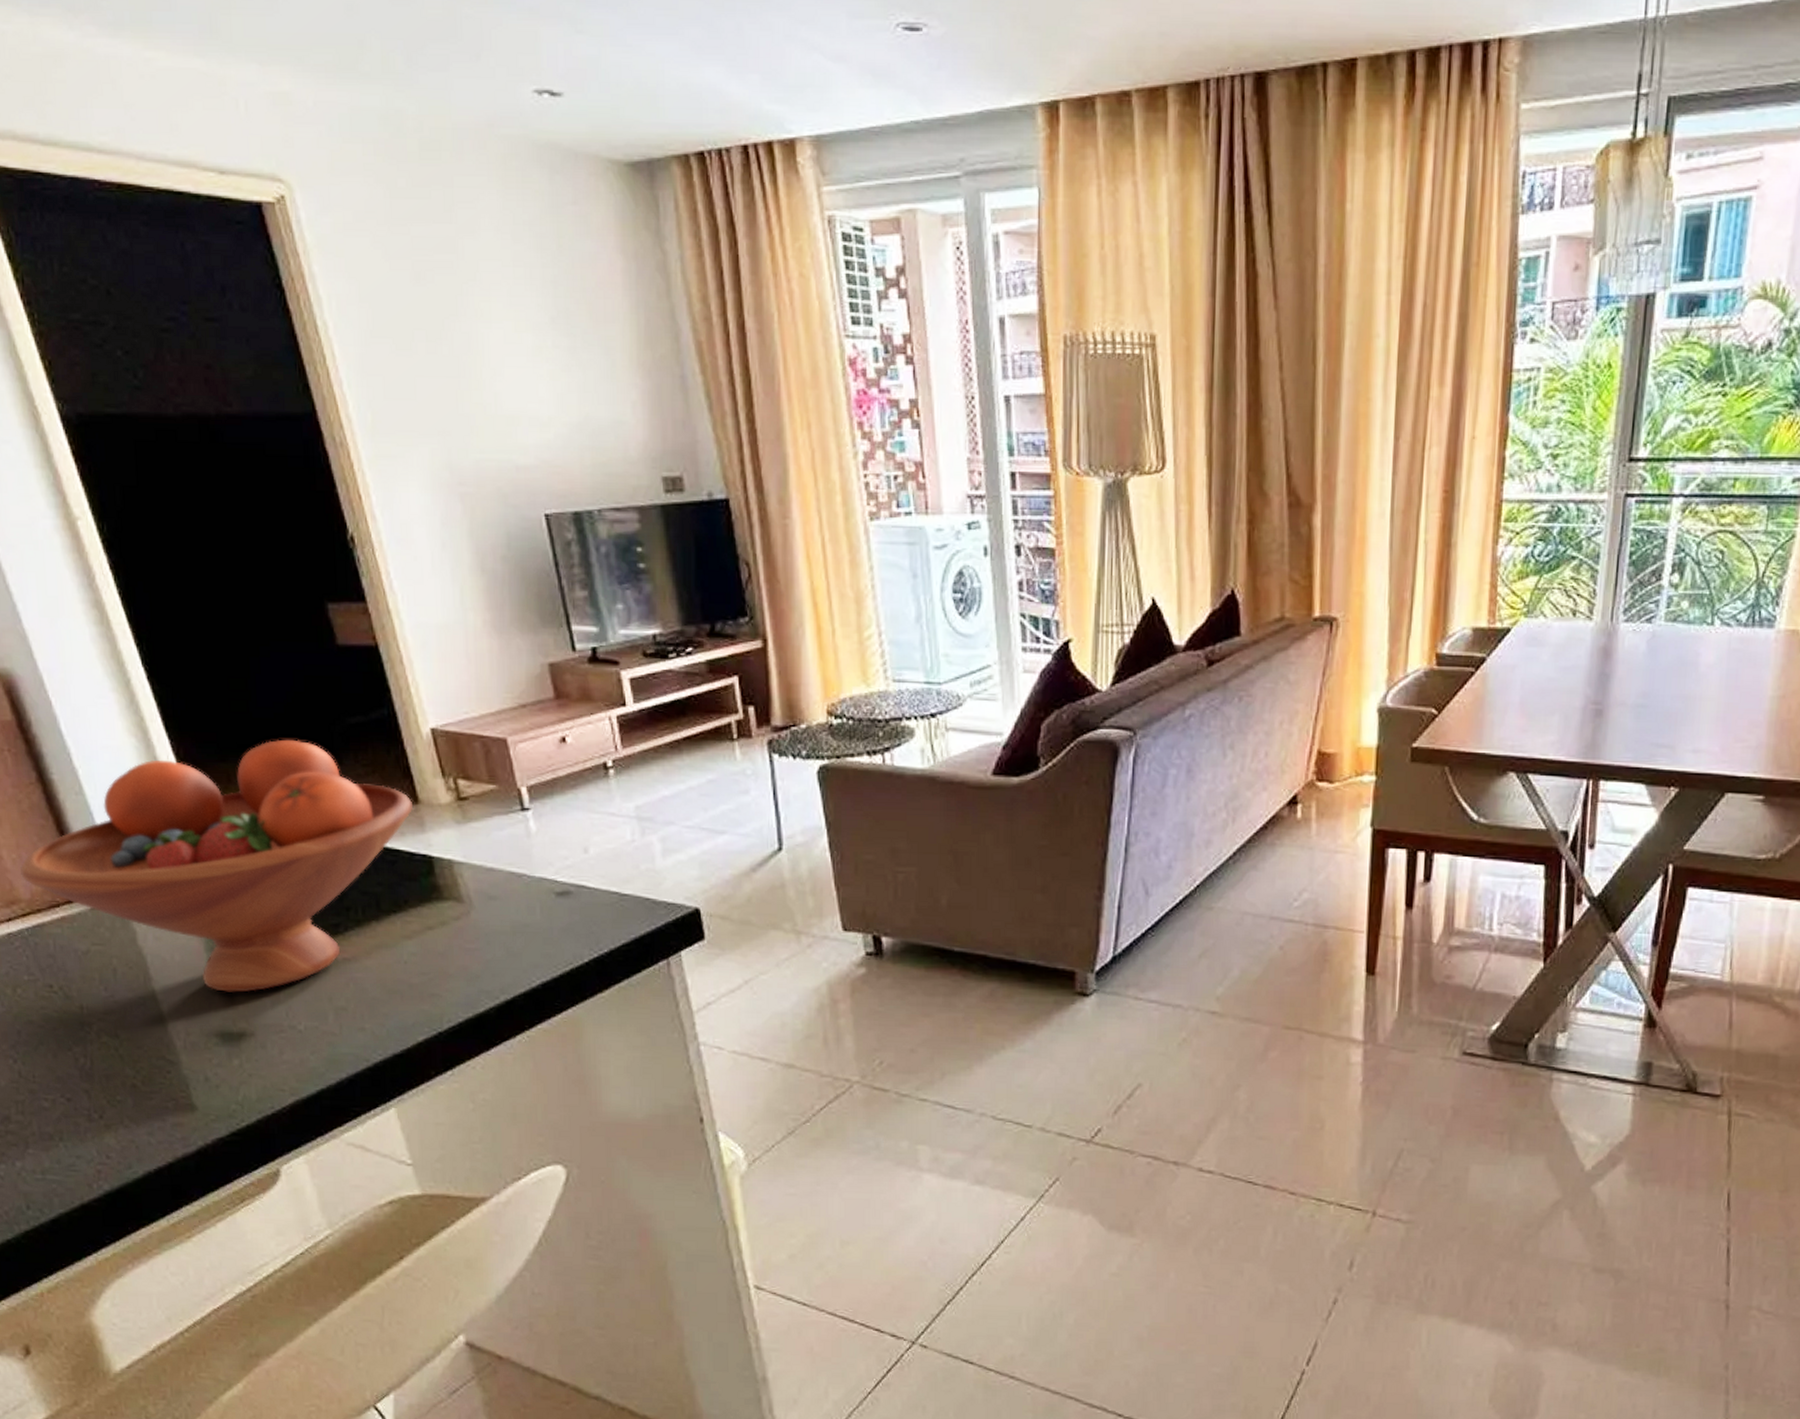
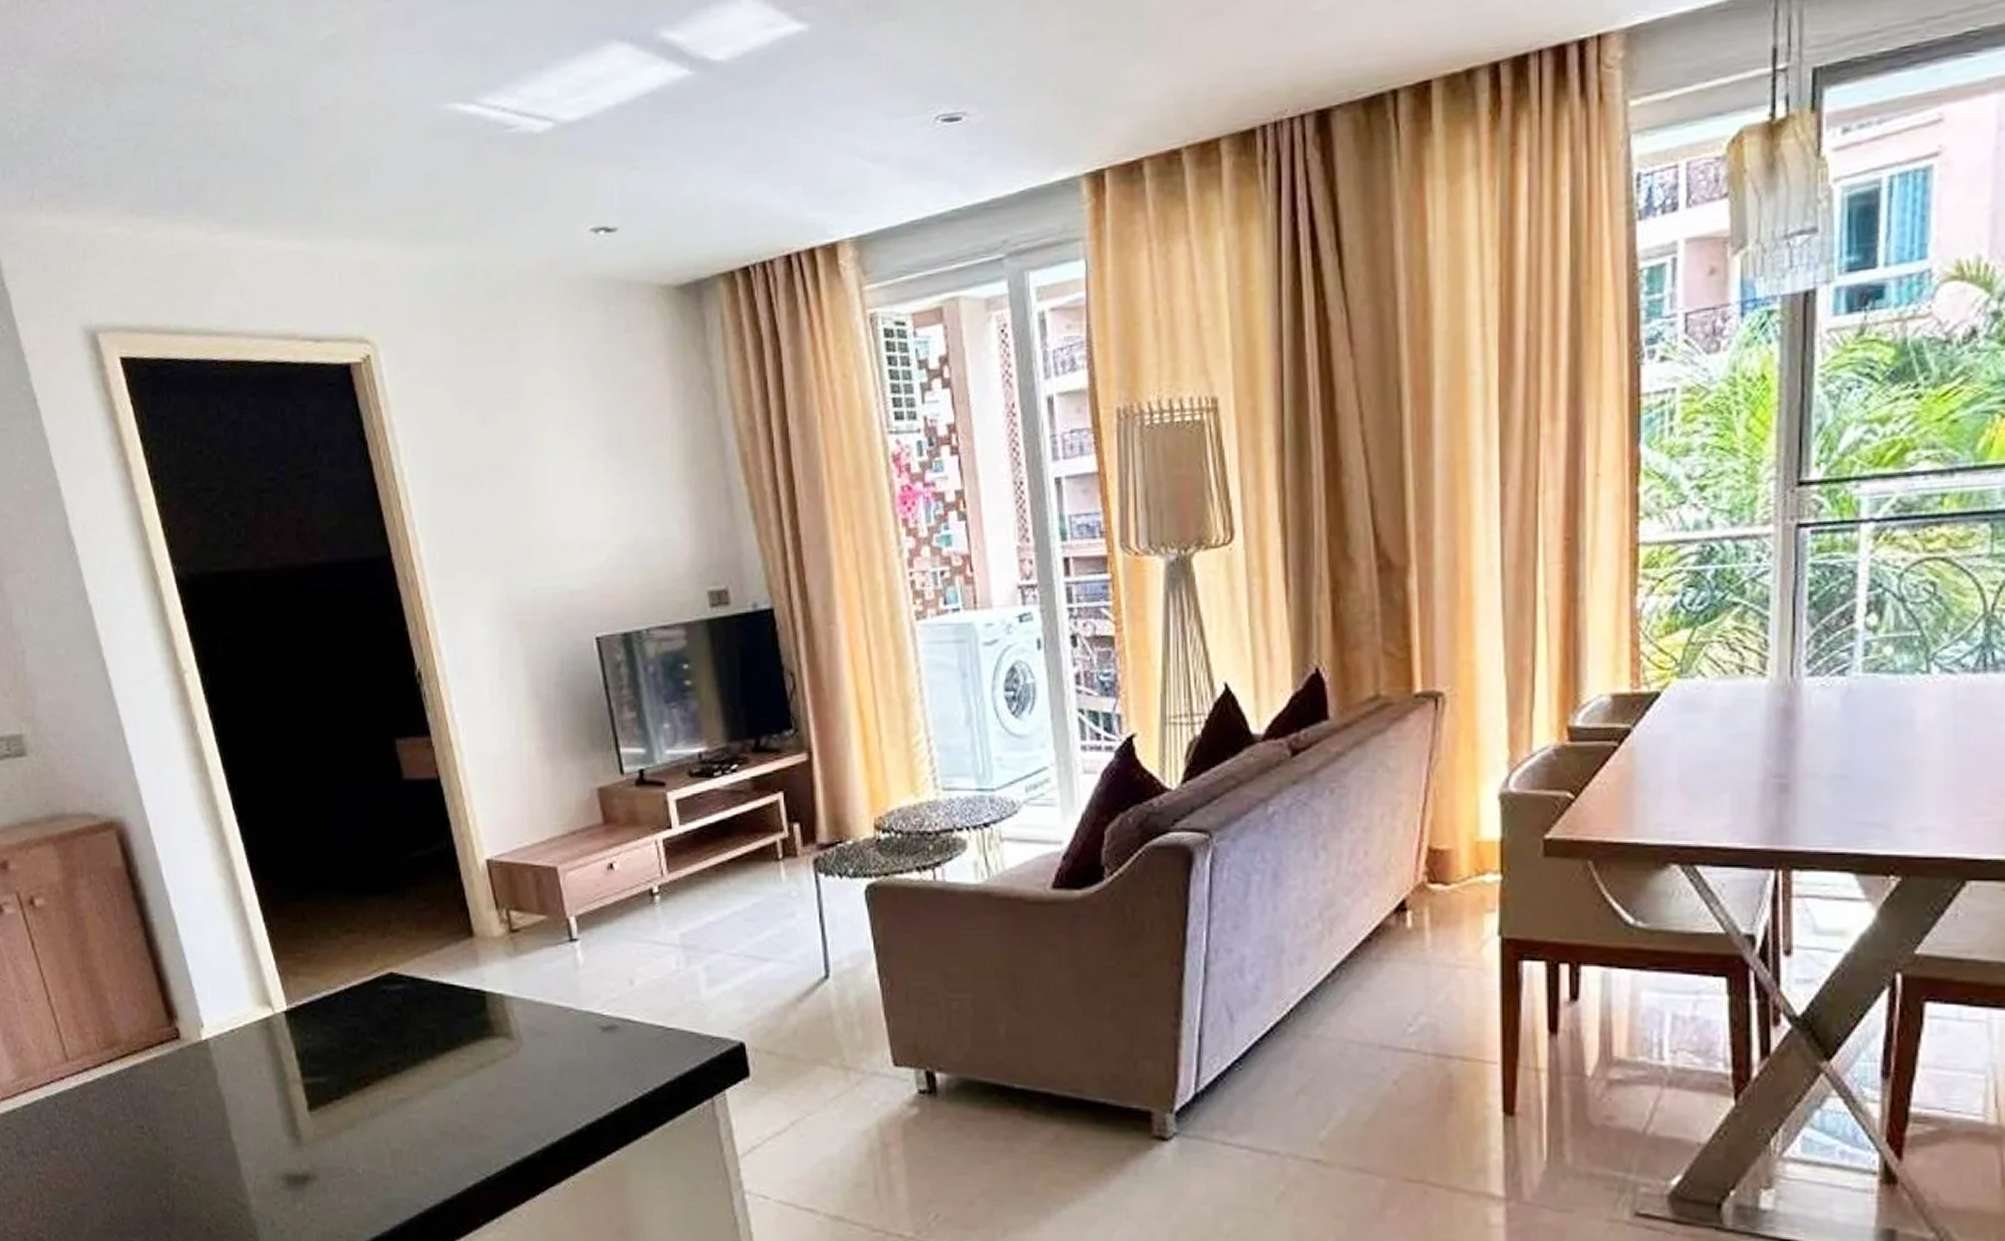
fruit bowl: present [20,739,412,993] -> none [122,876,468,1134]

